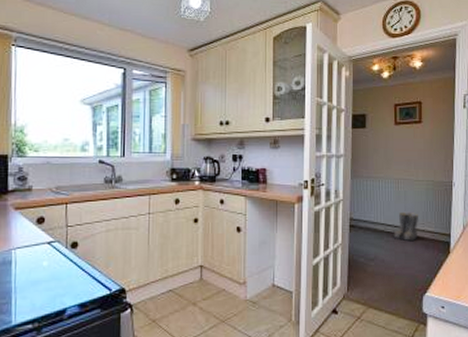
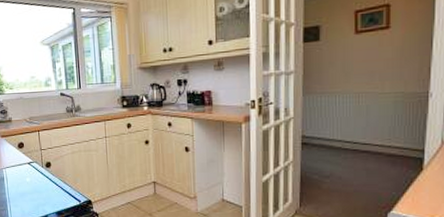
boots: present [393,211,418,241] -> none [352,127,383,157]

